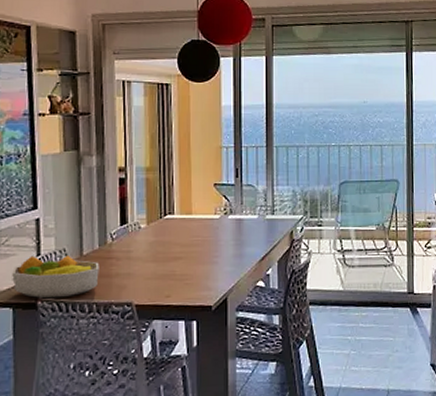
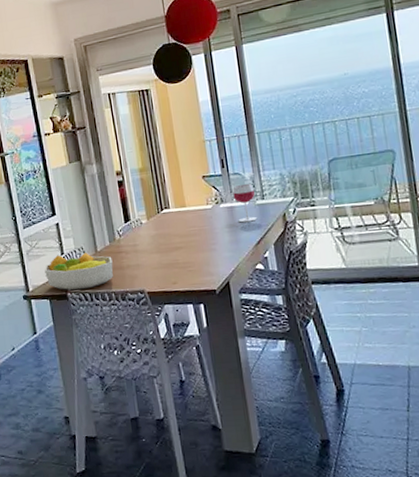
wineglass: none [243,196,266,237] -> present [232,183,258,223]

